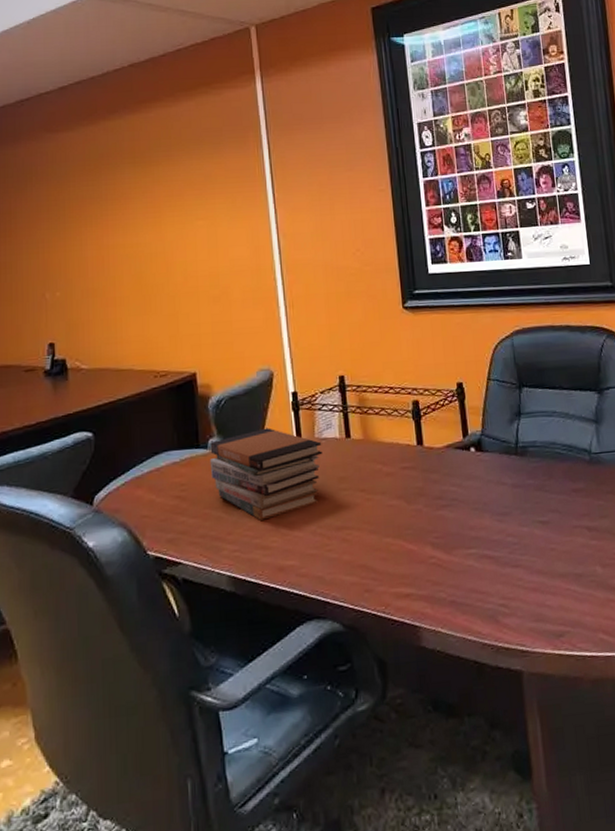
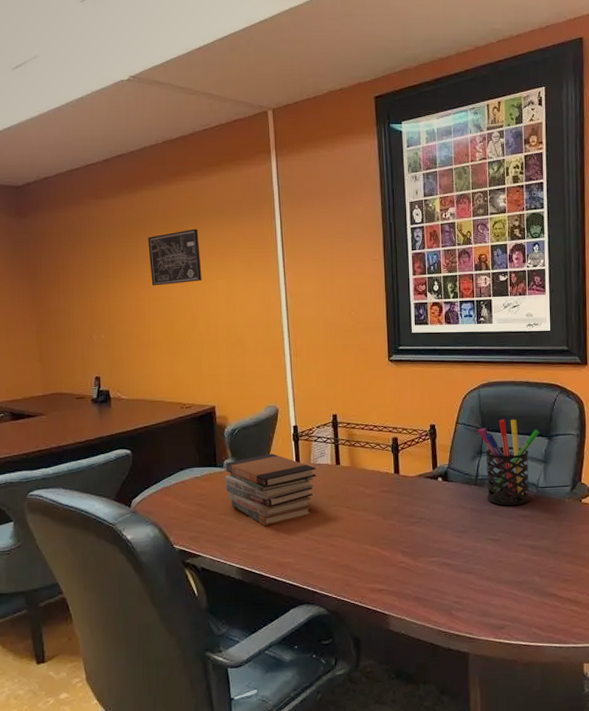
wall art: none [112,162,177,231] -> present [148,228,202,286]
pen holder: none [514,371,588,479] -> present [478,419,540,506]

